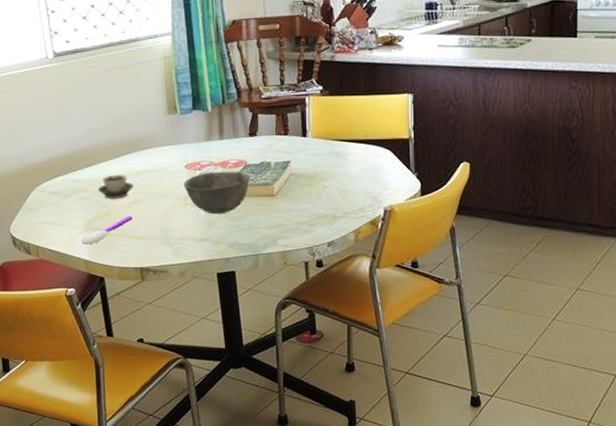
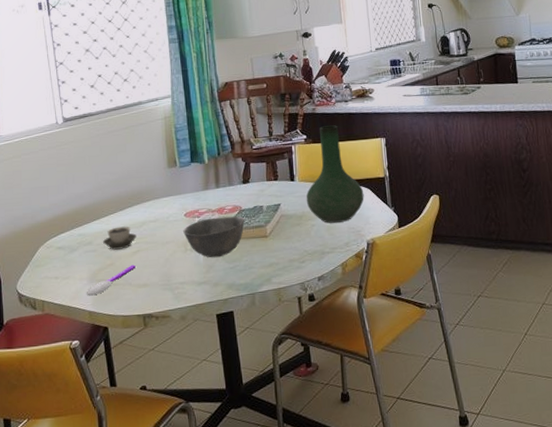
vase: none [319,76,384,186] -> present [306,125,364,223]

